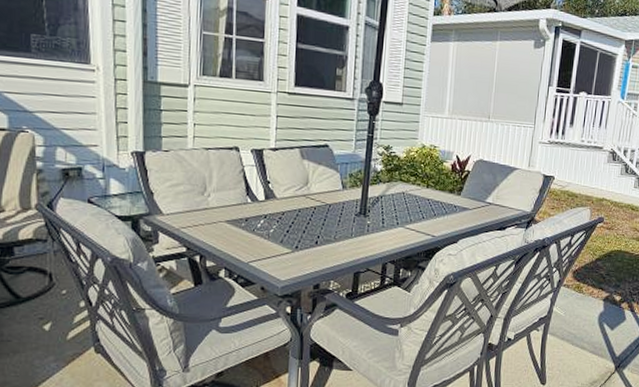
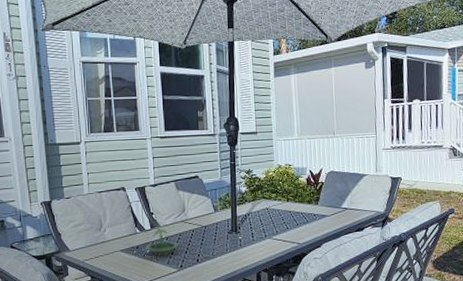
terrarium: none [256,193,296,234] -> present [146,222,179,257]

